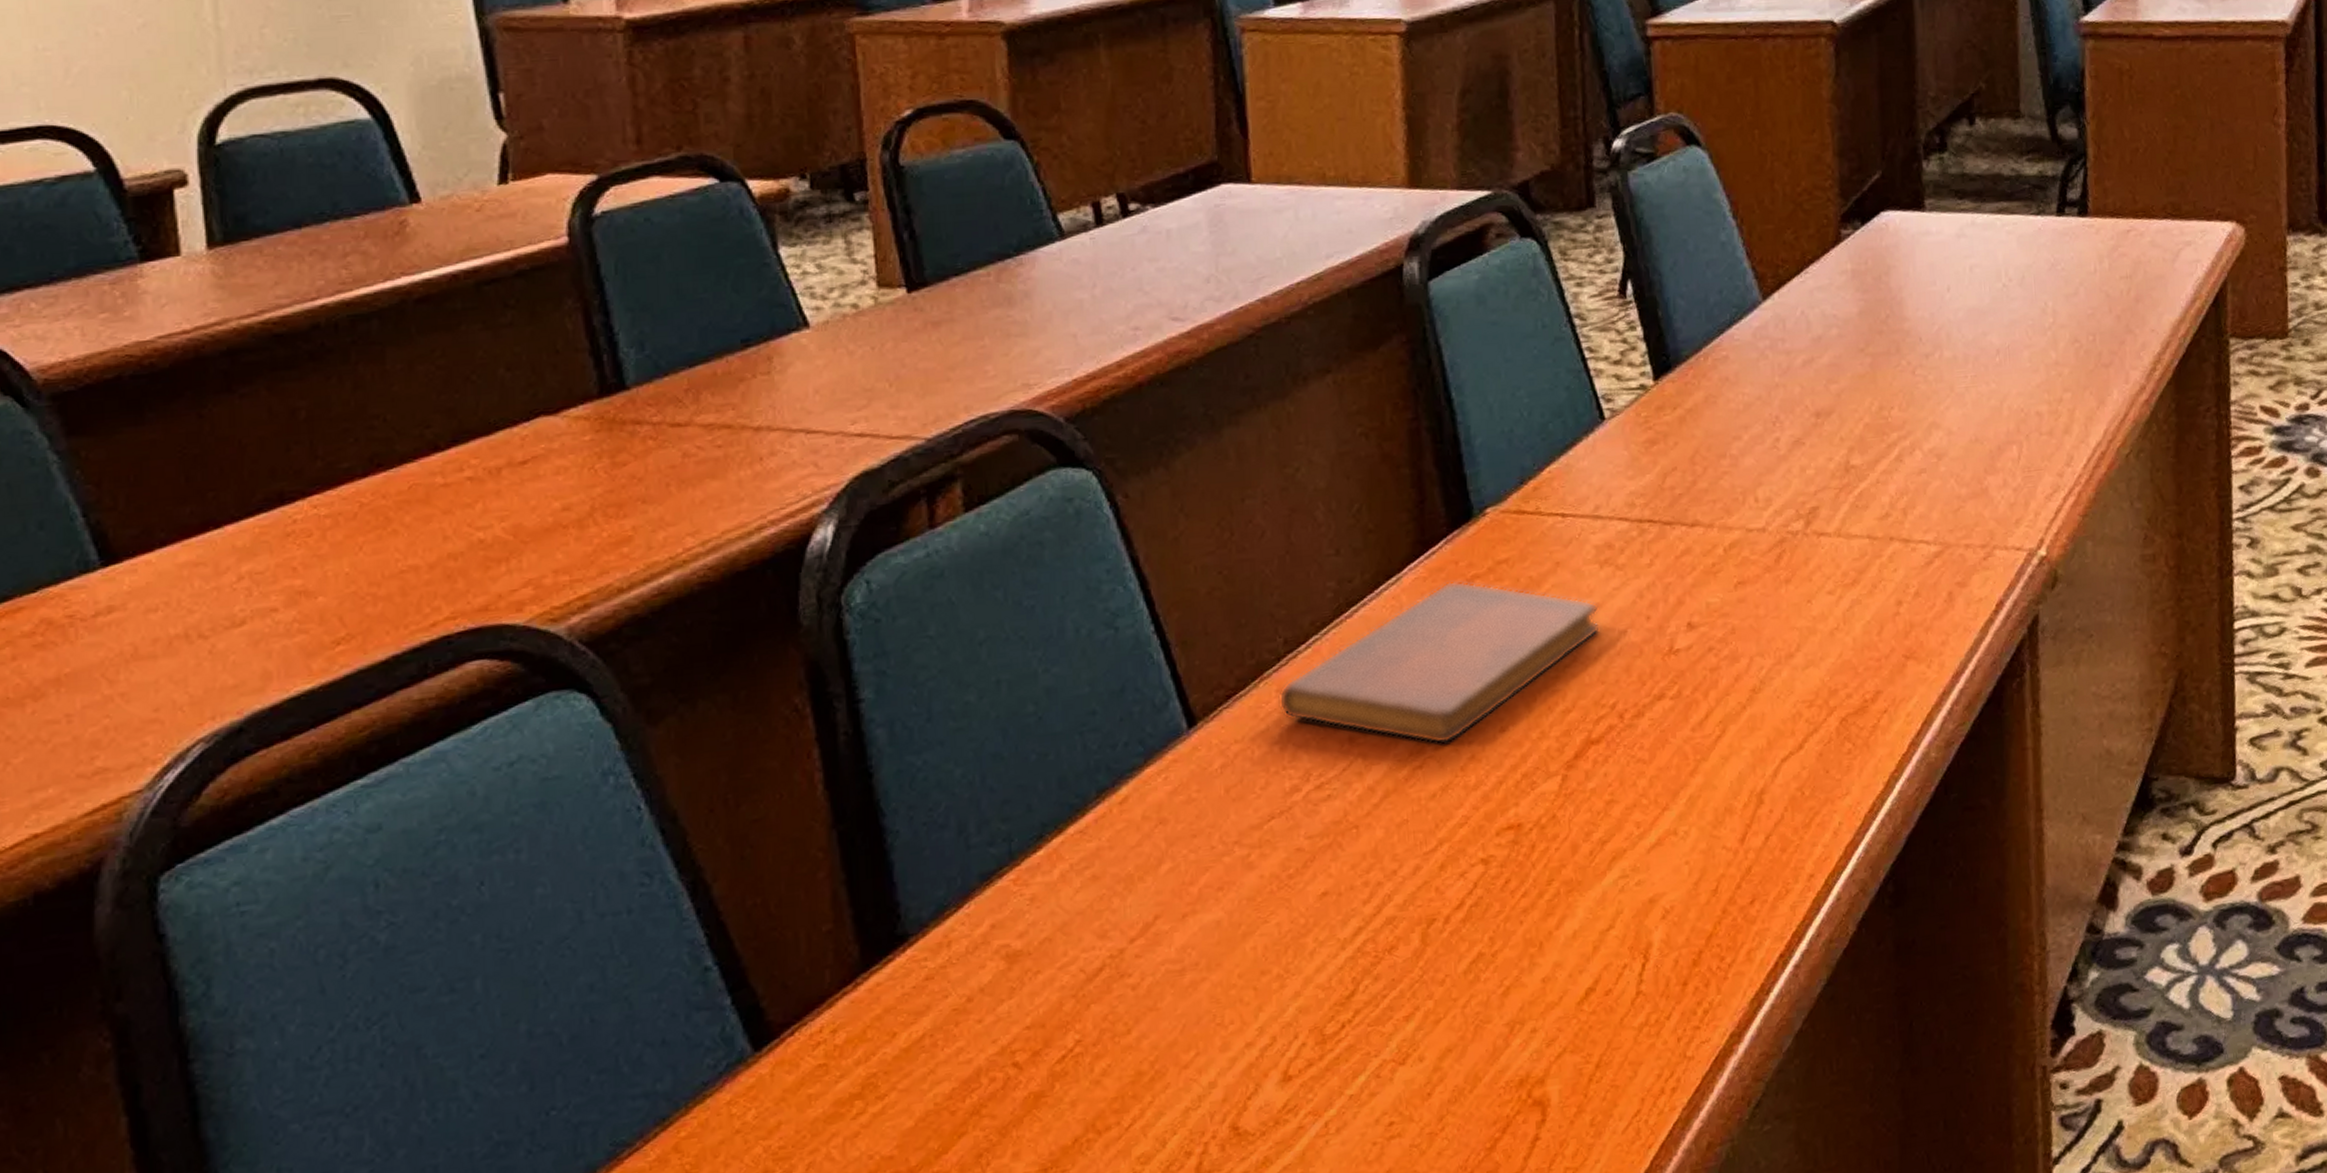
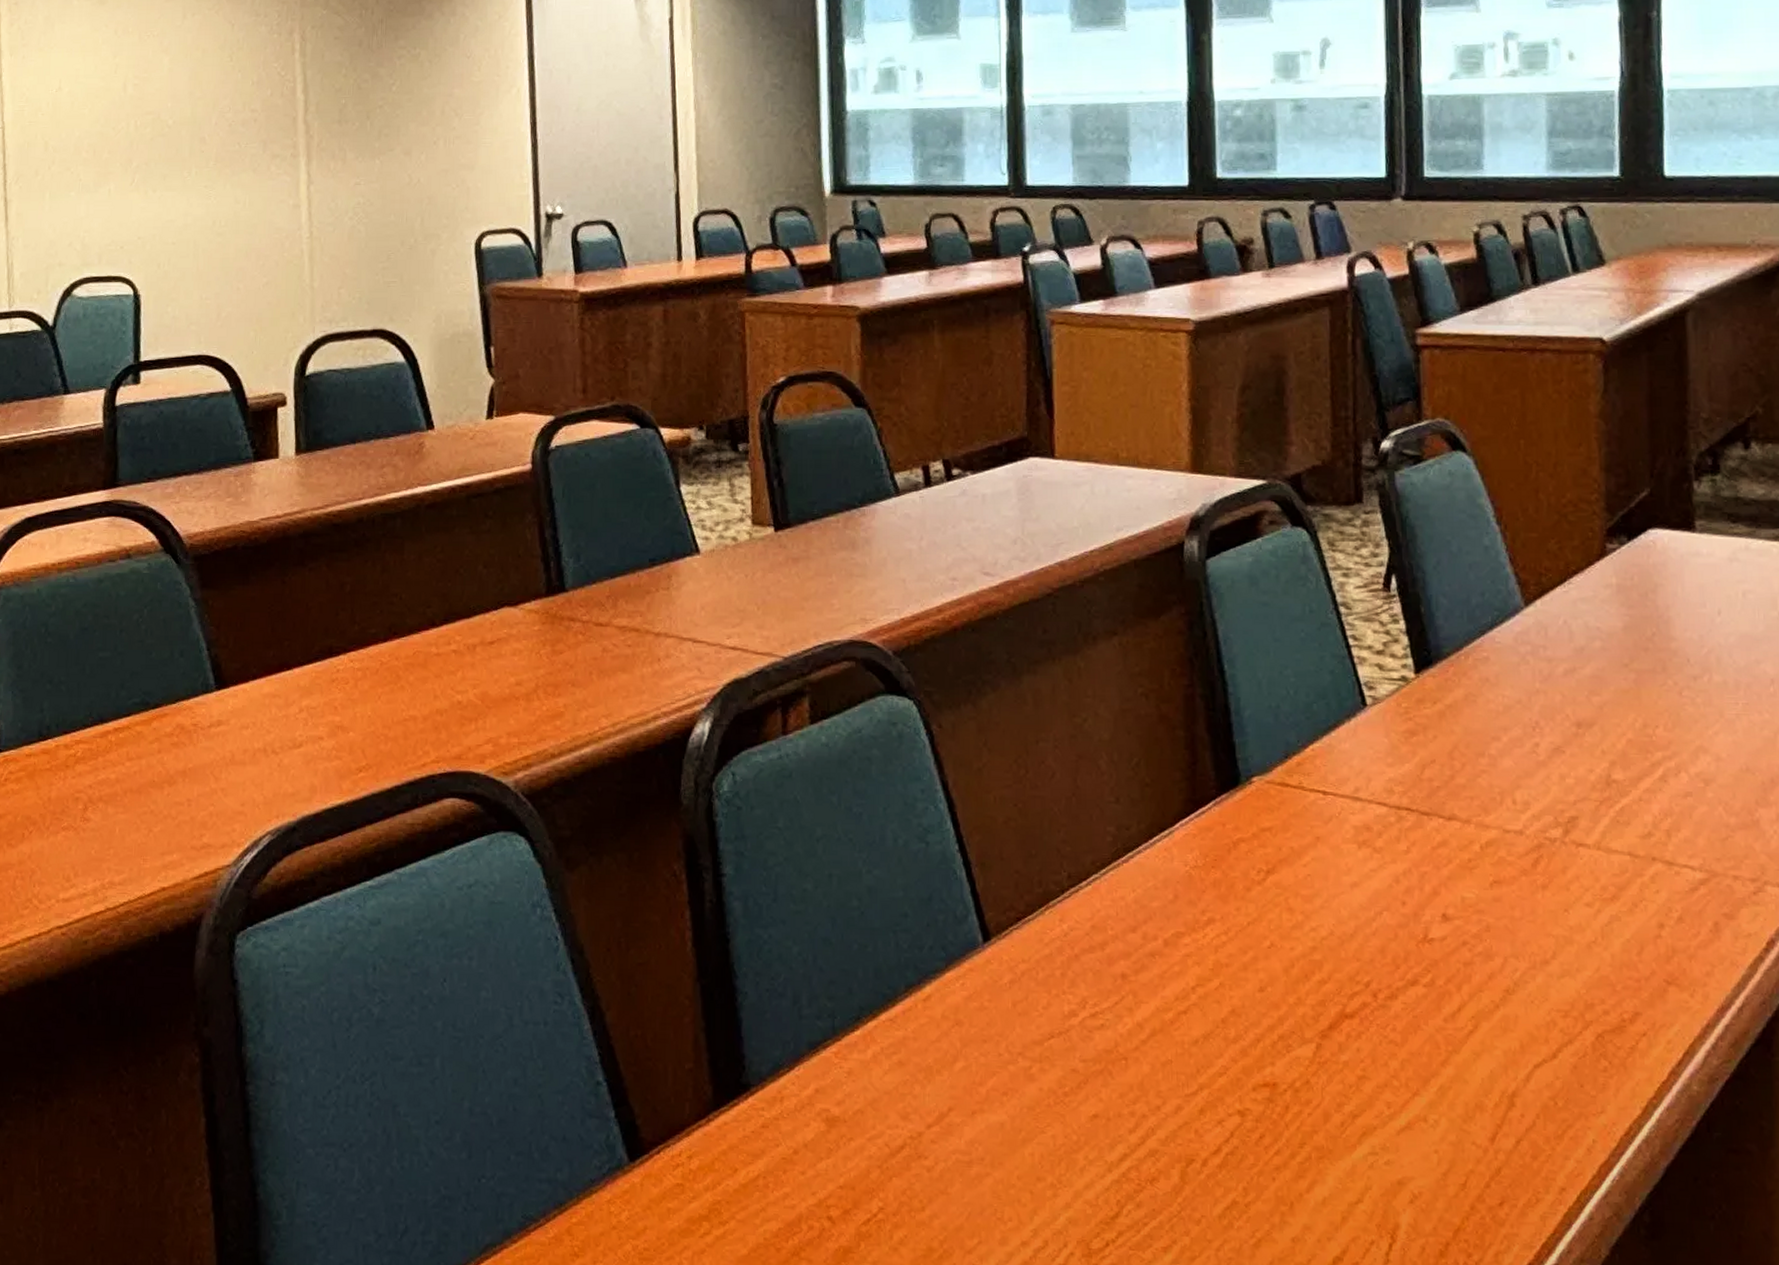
notebook: present [1278,581,1601,745] -> none [1061,842,1358,994]

